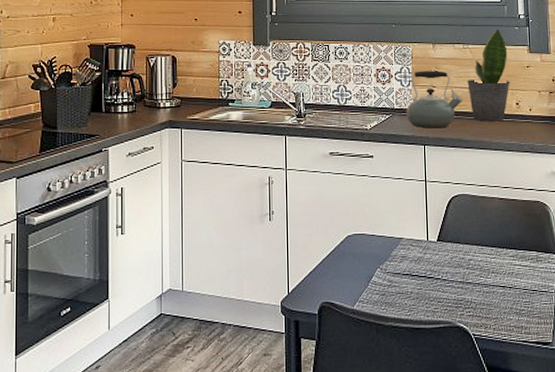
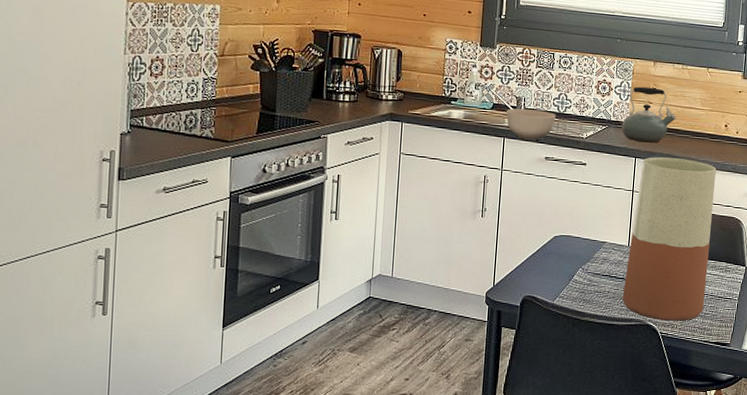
bowl: none [286,104,336,137] -> present [506,108,556,141]
vase: none [426,142,518,321] -> present [622,157,717,321]
potted plant: present [466,29,511,122] -> none [681,53,724,141]

